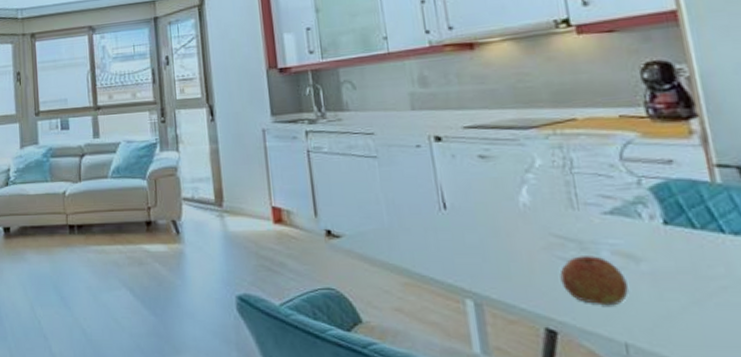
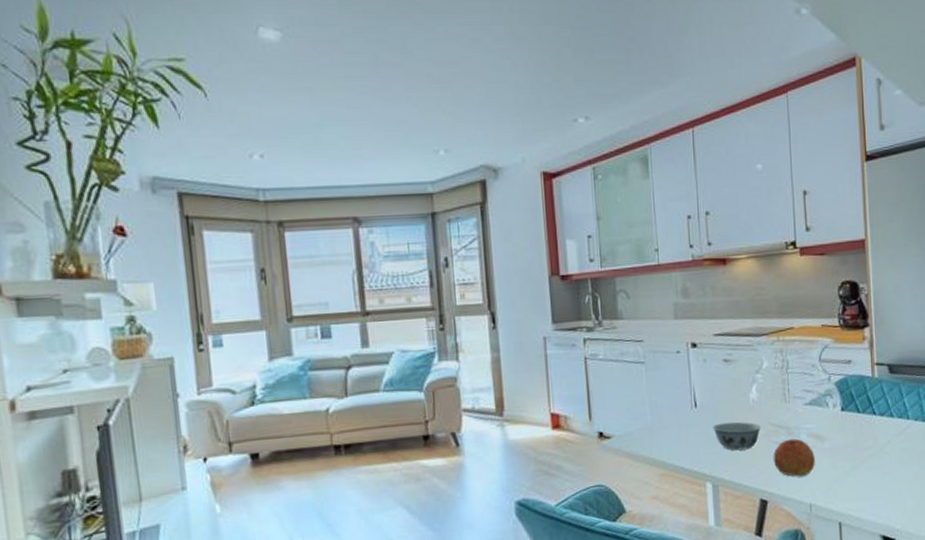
bowl: none [469,229,539,264] -> present [713,421,761,451]

